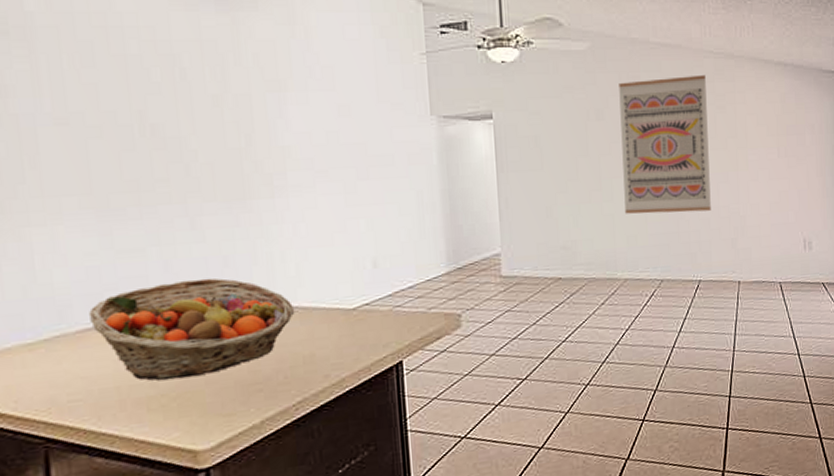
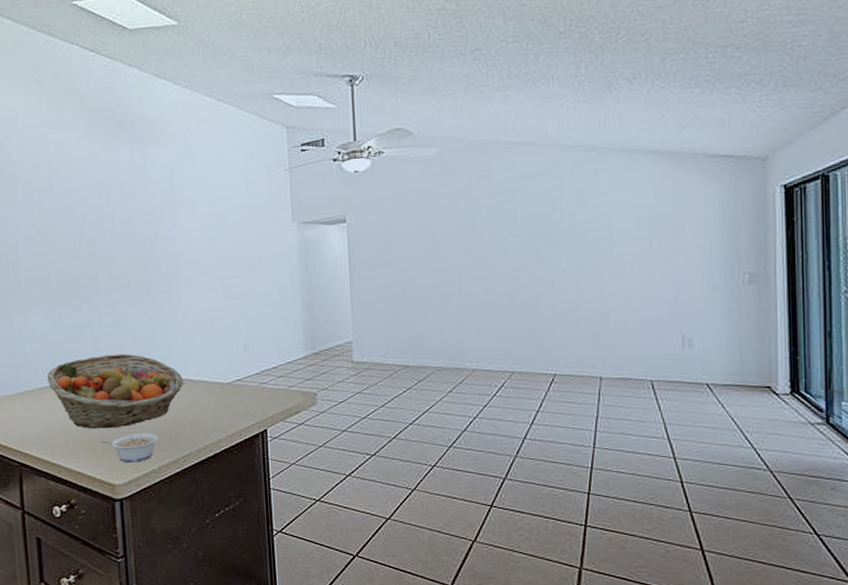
legume: none [176,379,261,421] -> present [101,433,159,463]
wall art: present [619,74,711,214] -> none [468,169,569,308]

